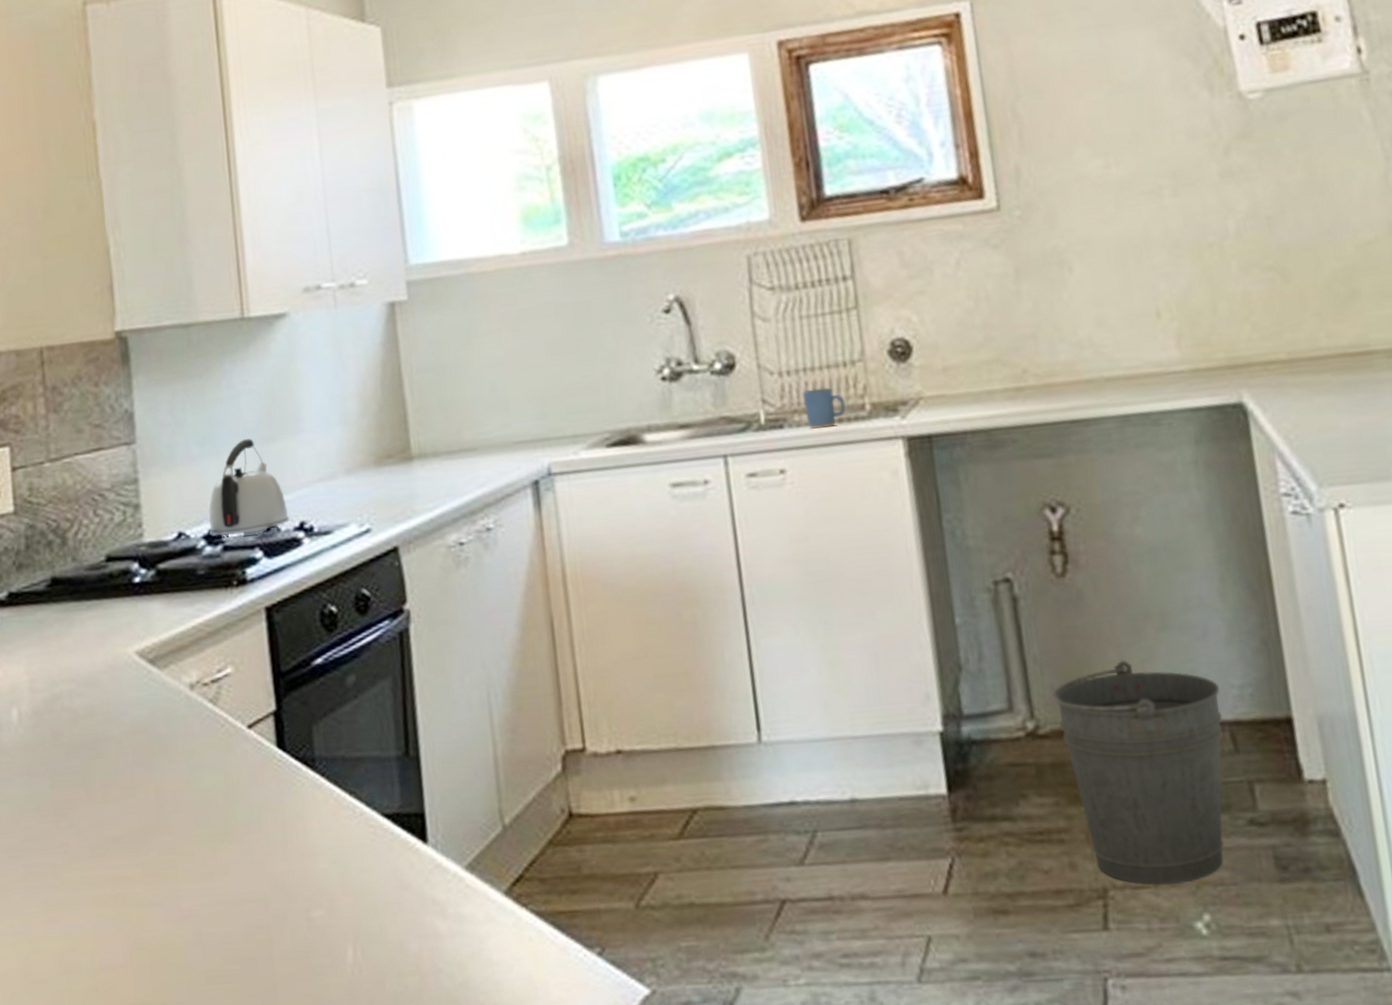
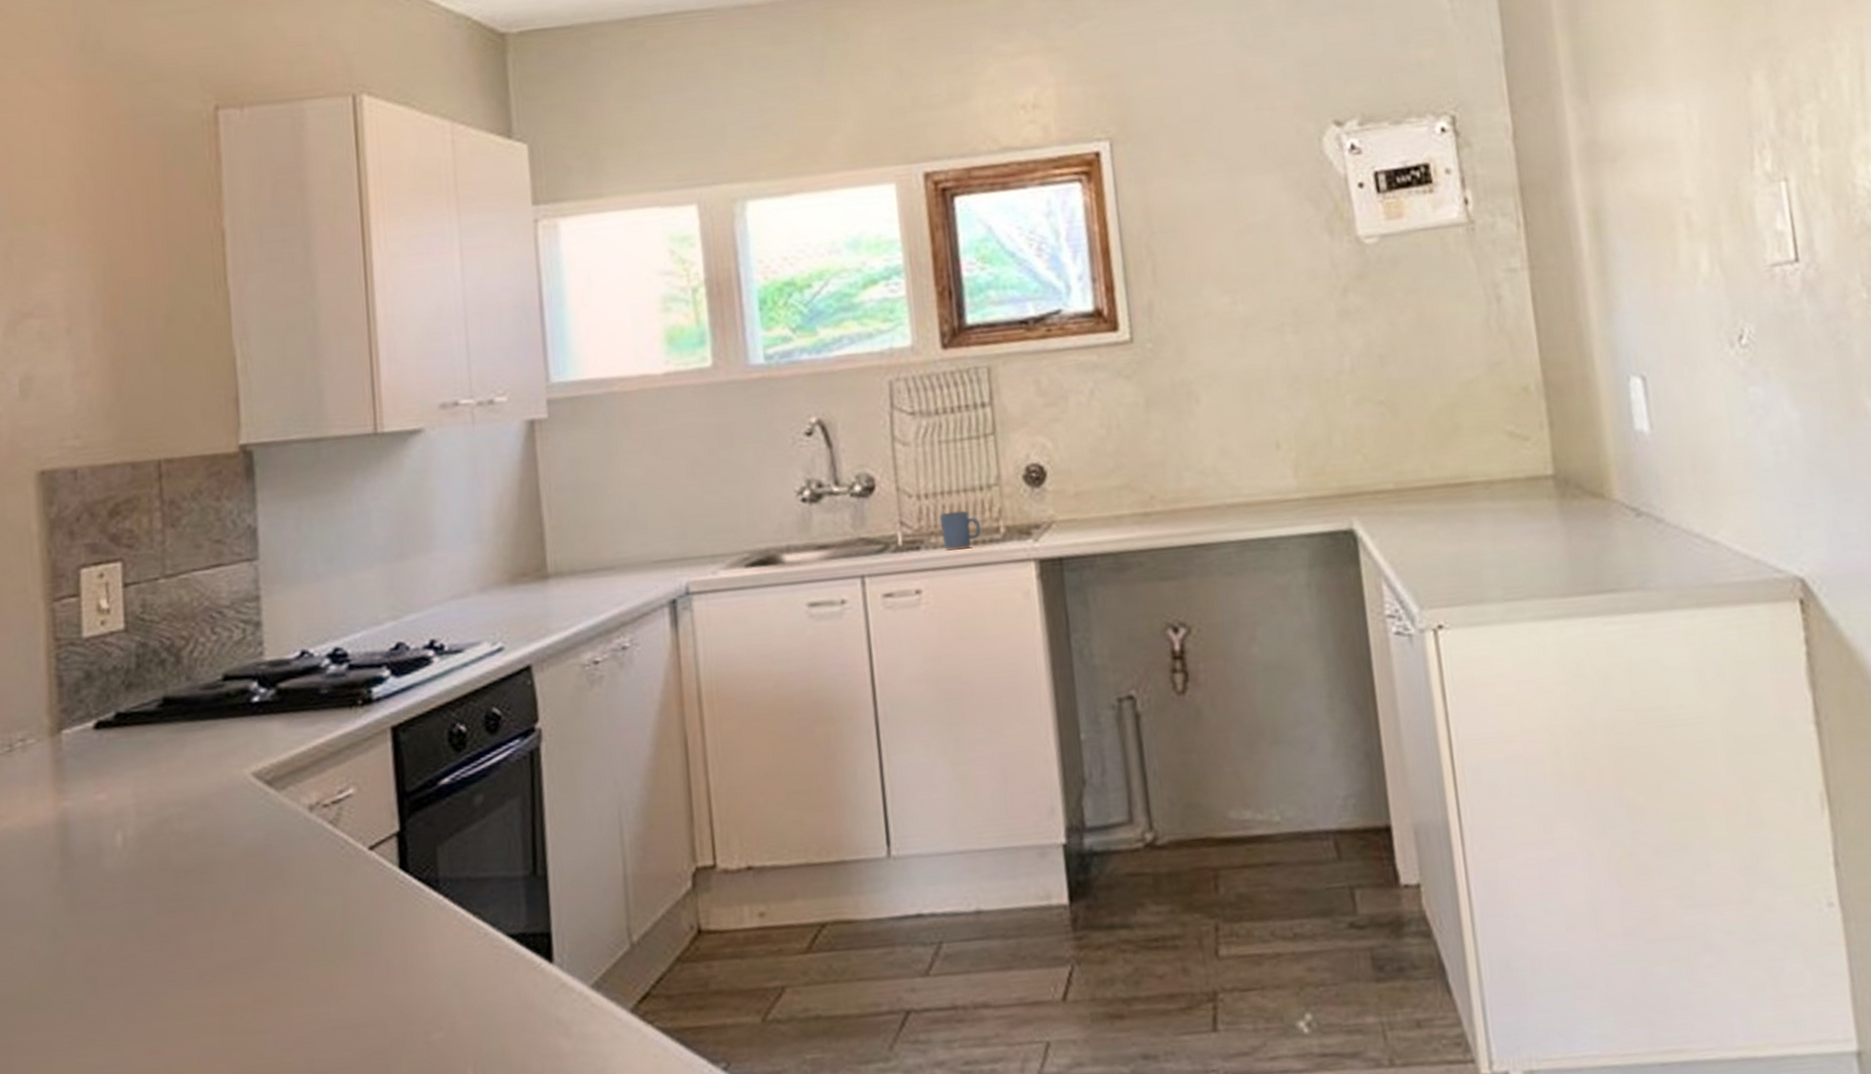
kettle: present [209,438,290,537] -> none [334,555,420,655]
bucket: present [1053,659,1224,885] -> none [1171,773,1328,987]

